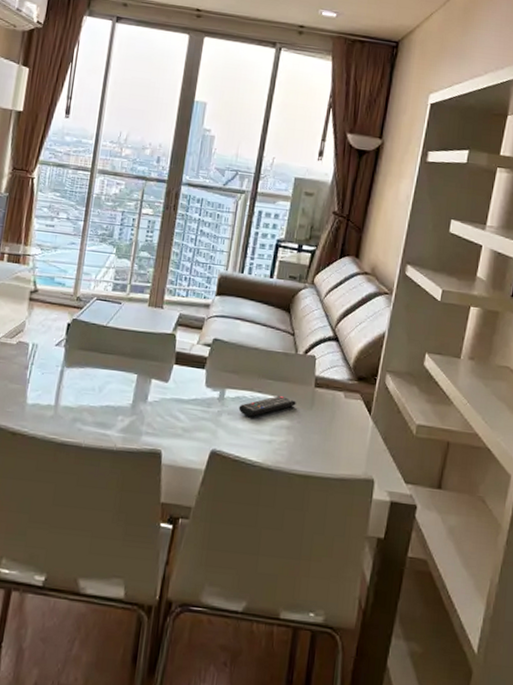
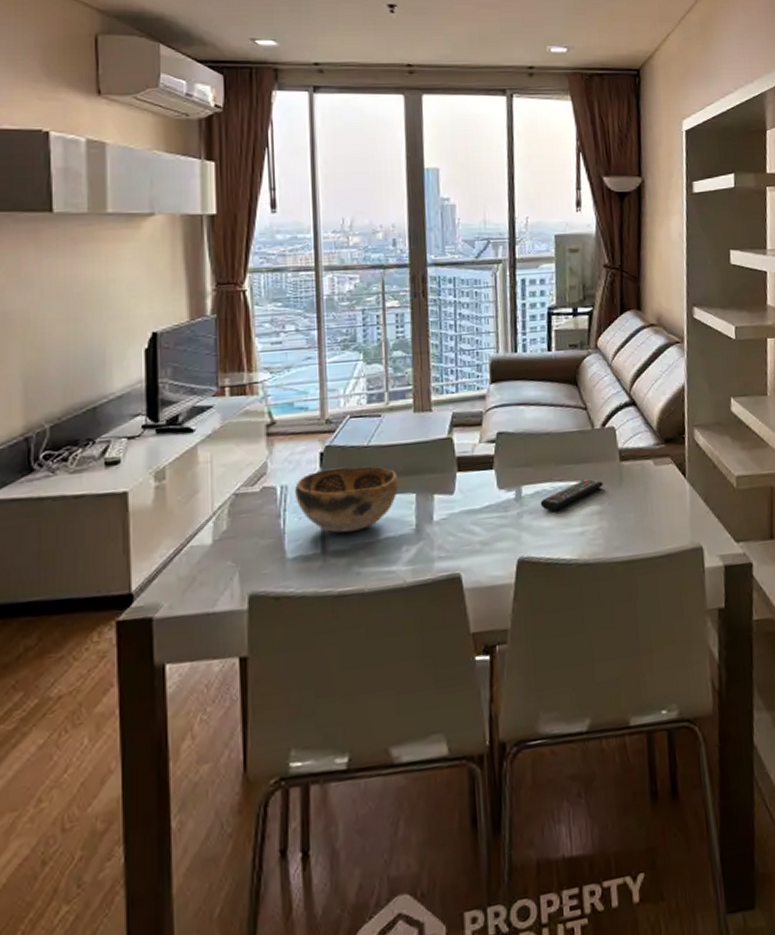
decorative bowl: none [42,337,126,394] -> present [295,466,399,533]

